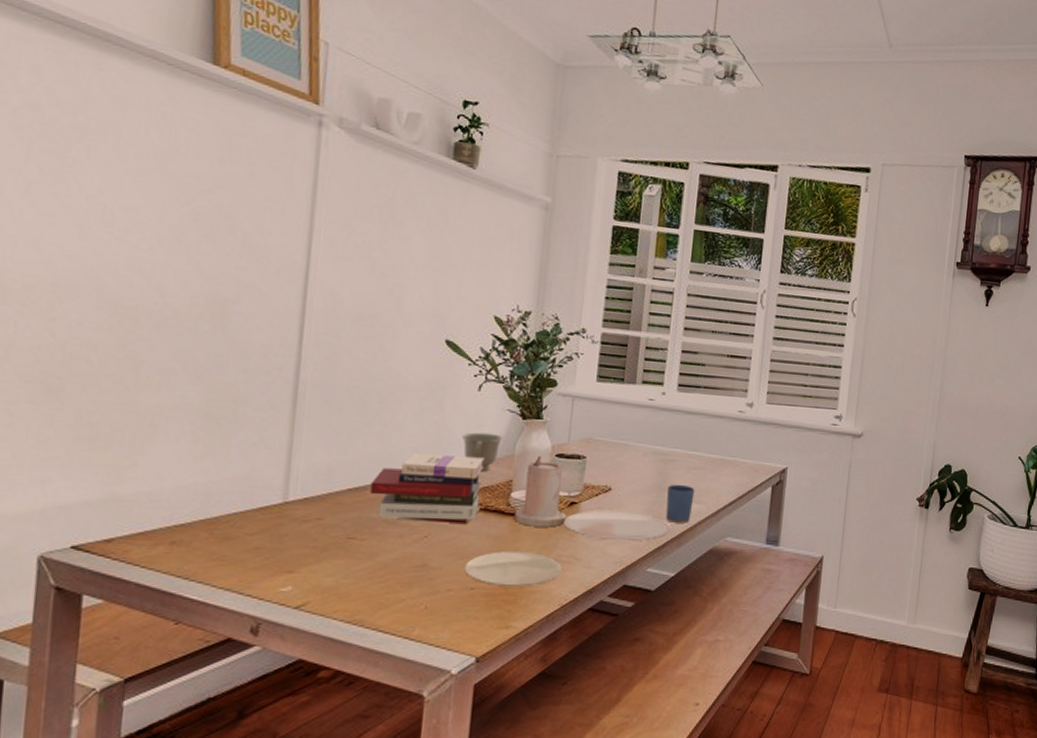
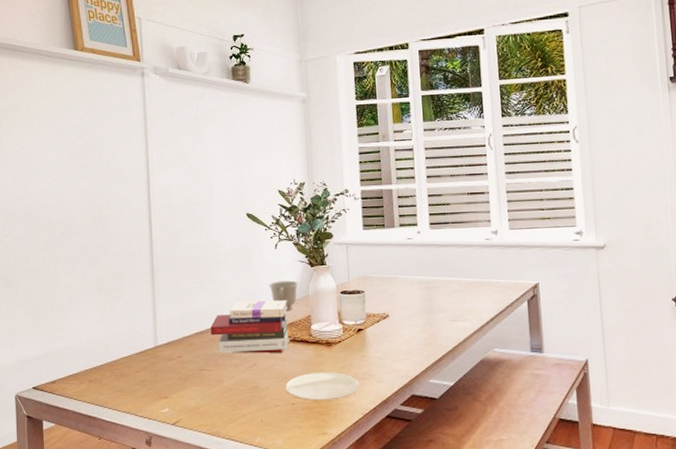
candle: present [514,455,567,527] -> none [316,294,357,351]
plate: present [563,510,670,542] -> none [355,333,443,359]
mug: present [665,484,695,523] -> none [434,306,460,339]

